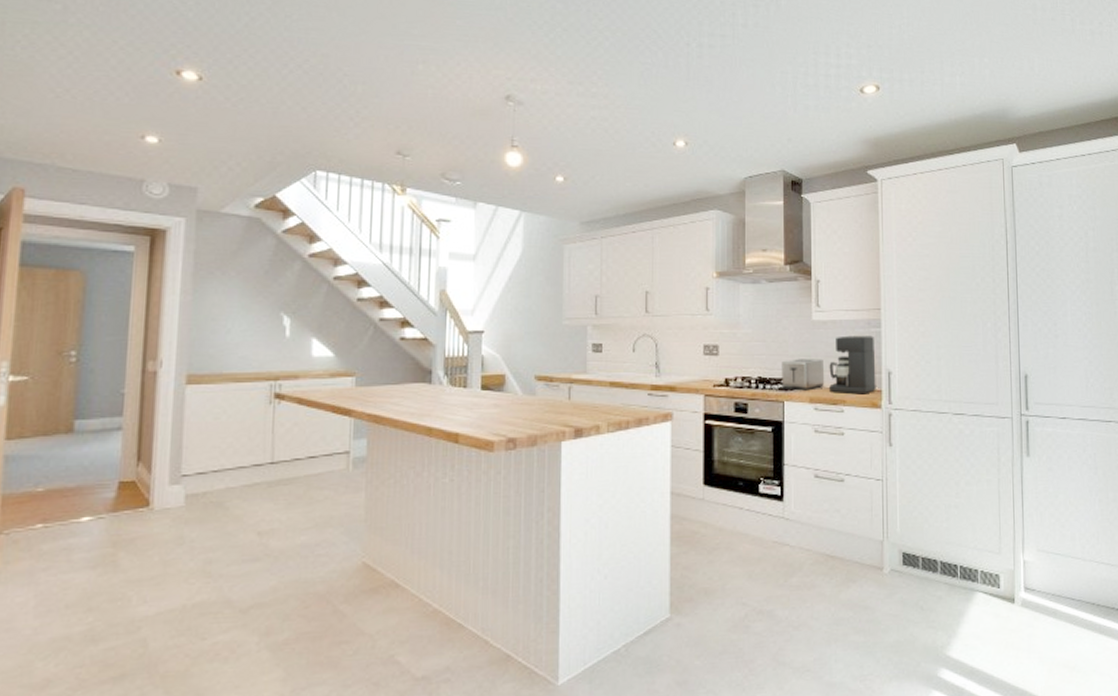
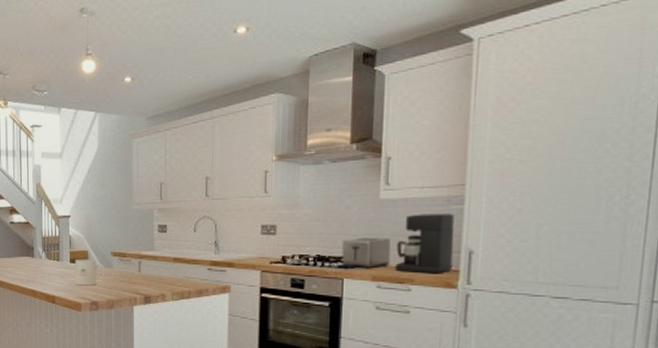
mug: none [485,384,527,419] -> present [74,258,106,286]

